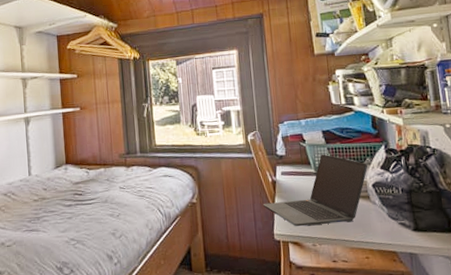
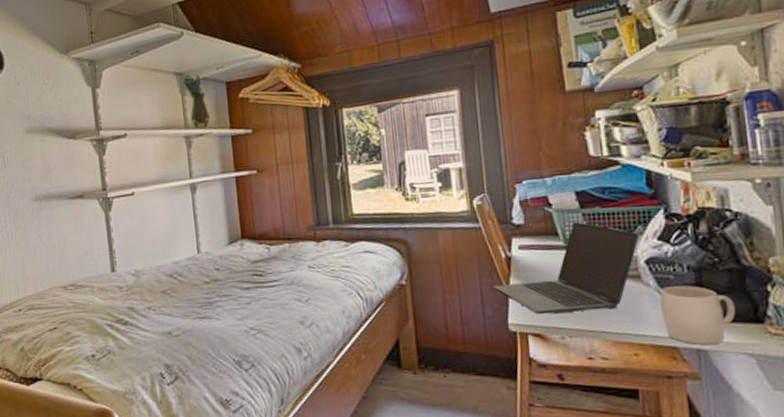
vase: none [21,28,43,73] -> present [182,73,210,129]
mug: none [383,204,436,249] -> present [660,285,736,344]

